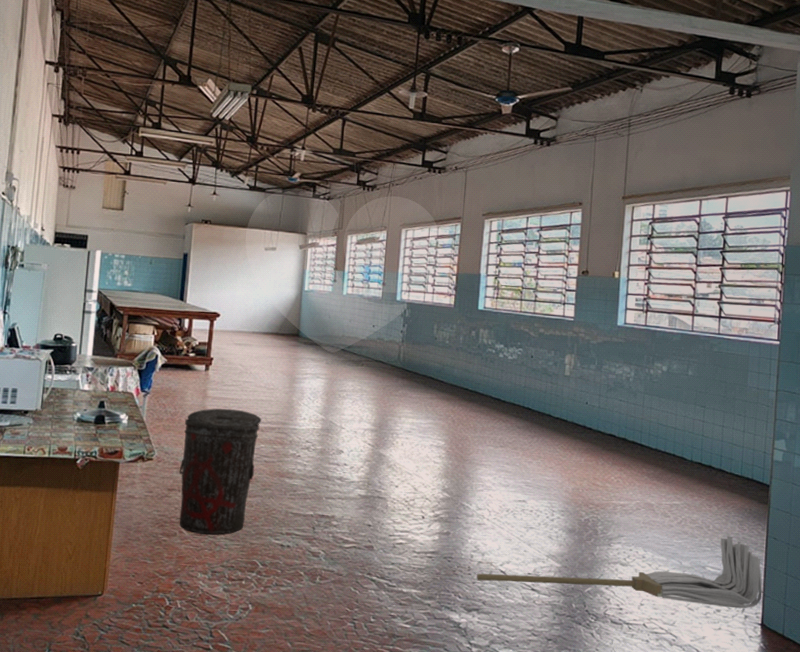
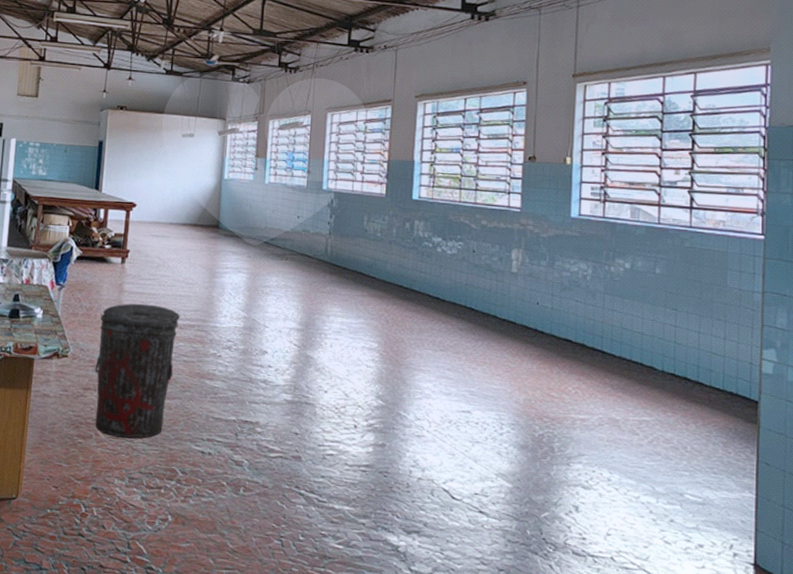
mop: present [477,536,763,609] -> none [416,459,754,546]

